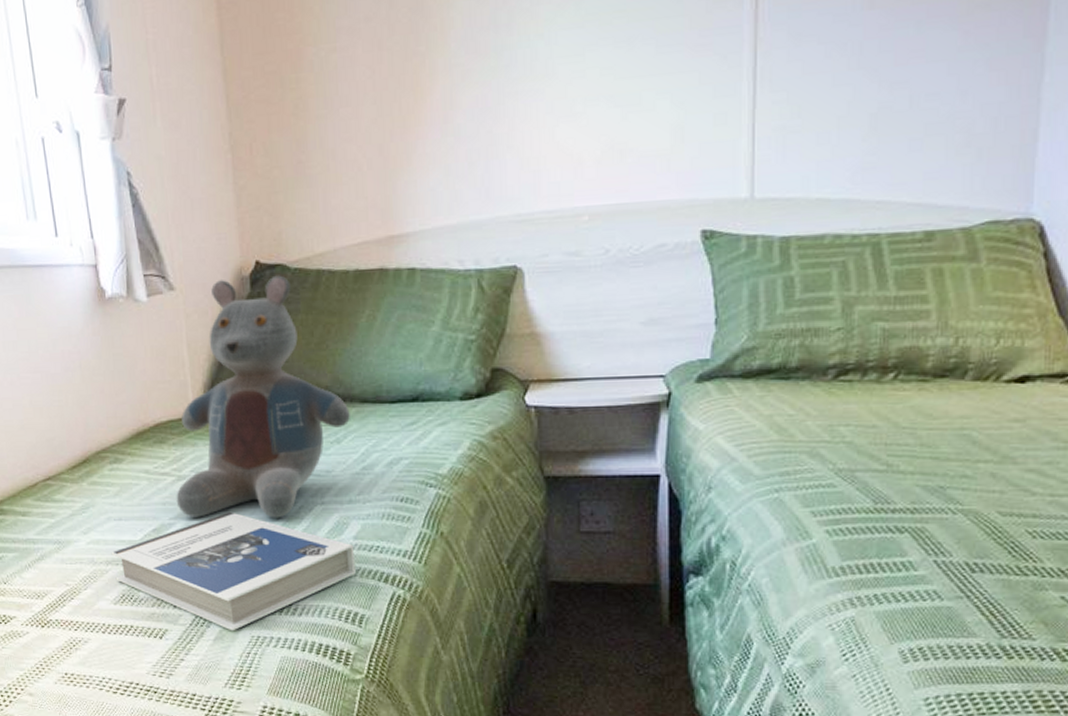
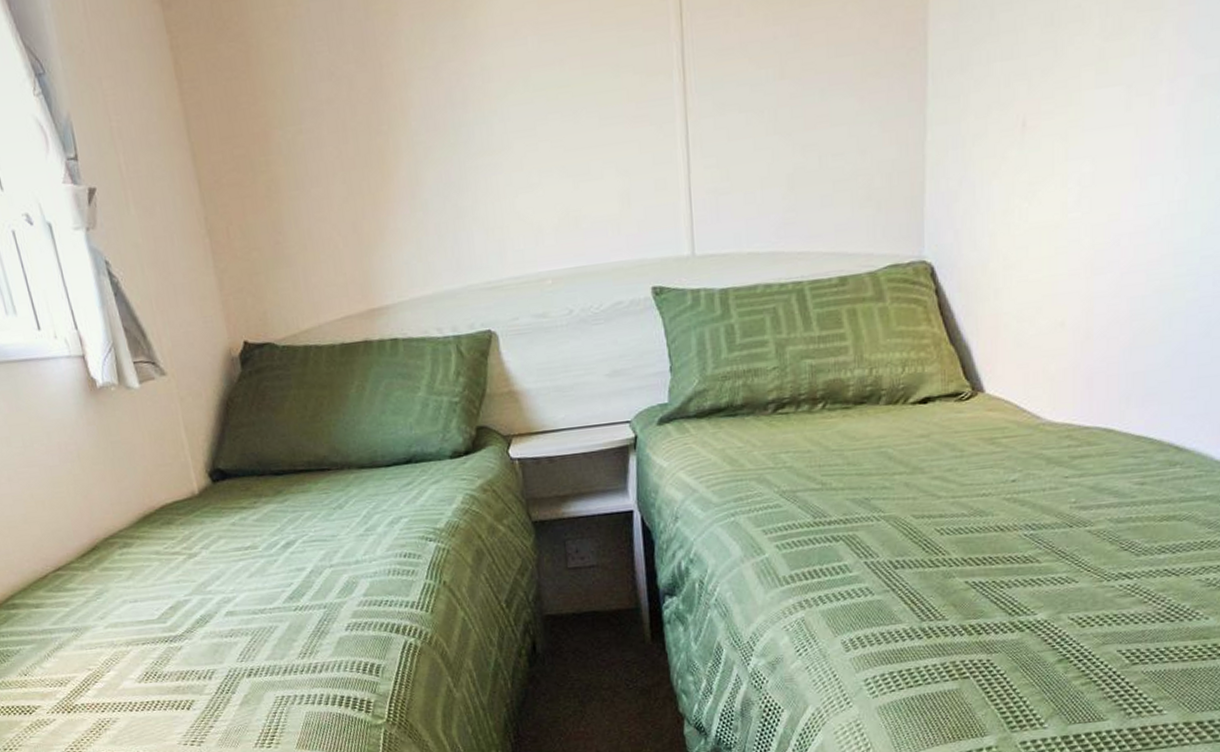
hardback book: present [111,511,356,631] -> none [130,582,369,695]
stuffed animal: present [176,275,350,518] -> none [186,353,350,592]

